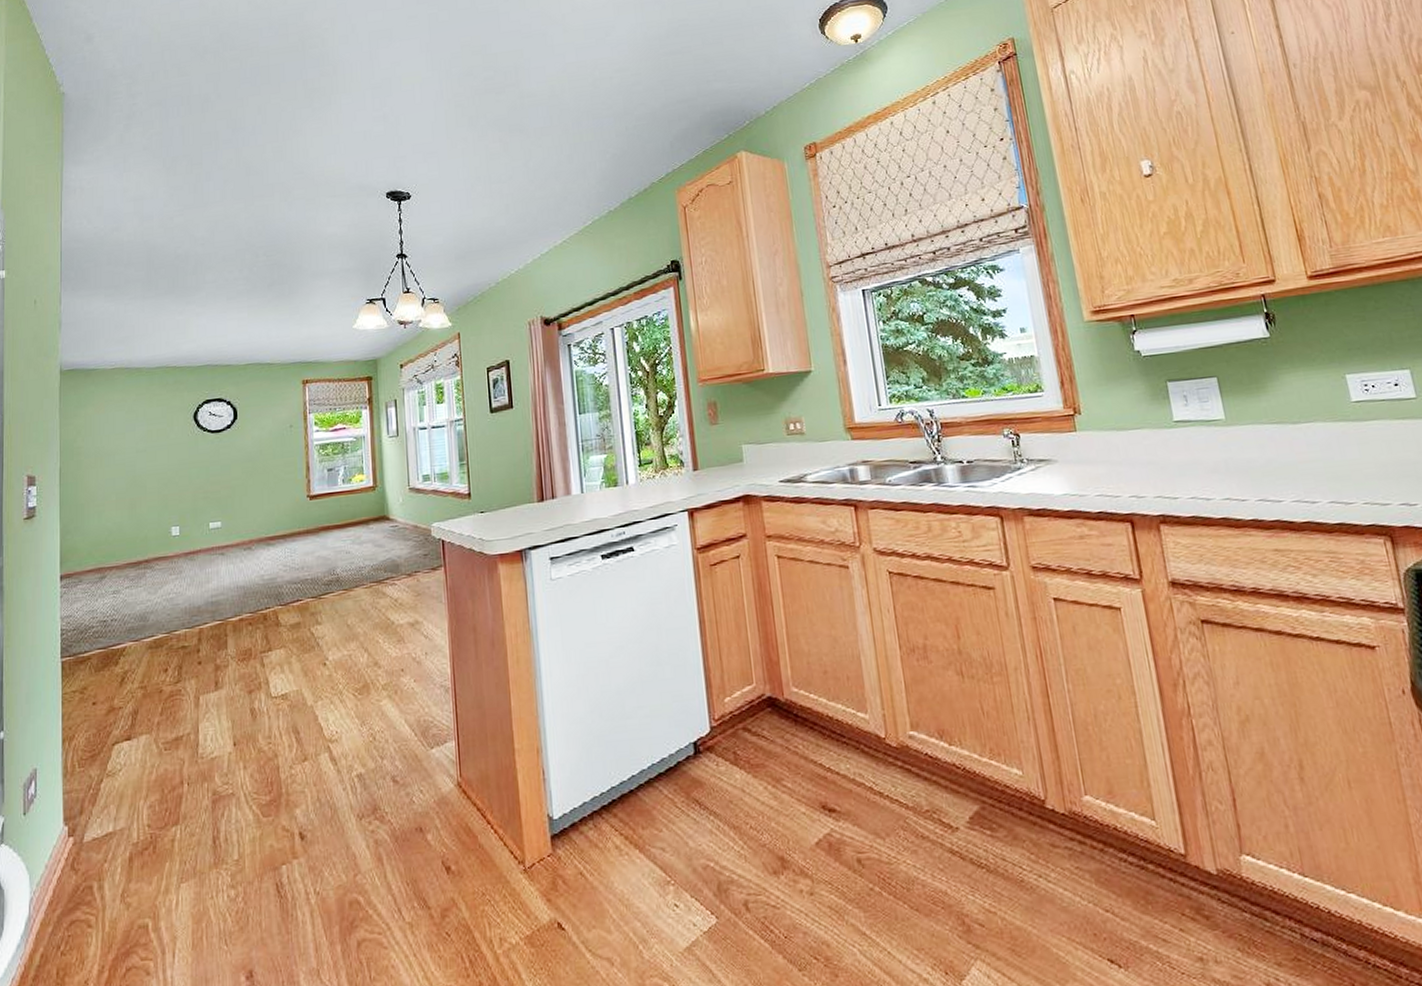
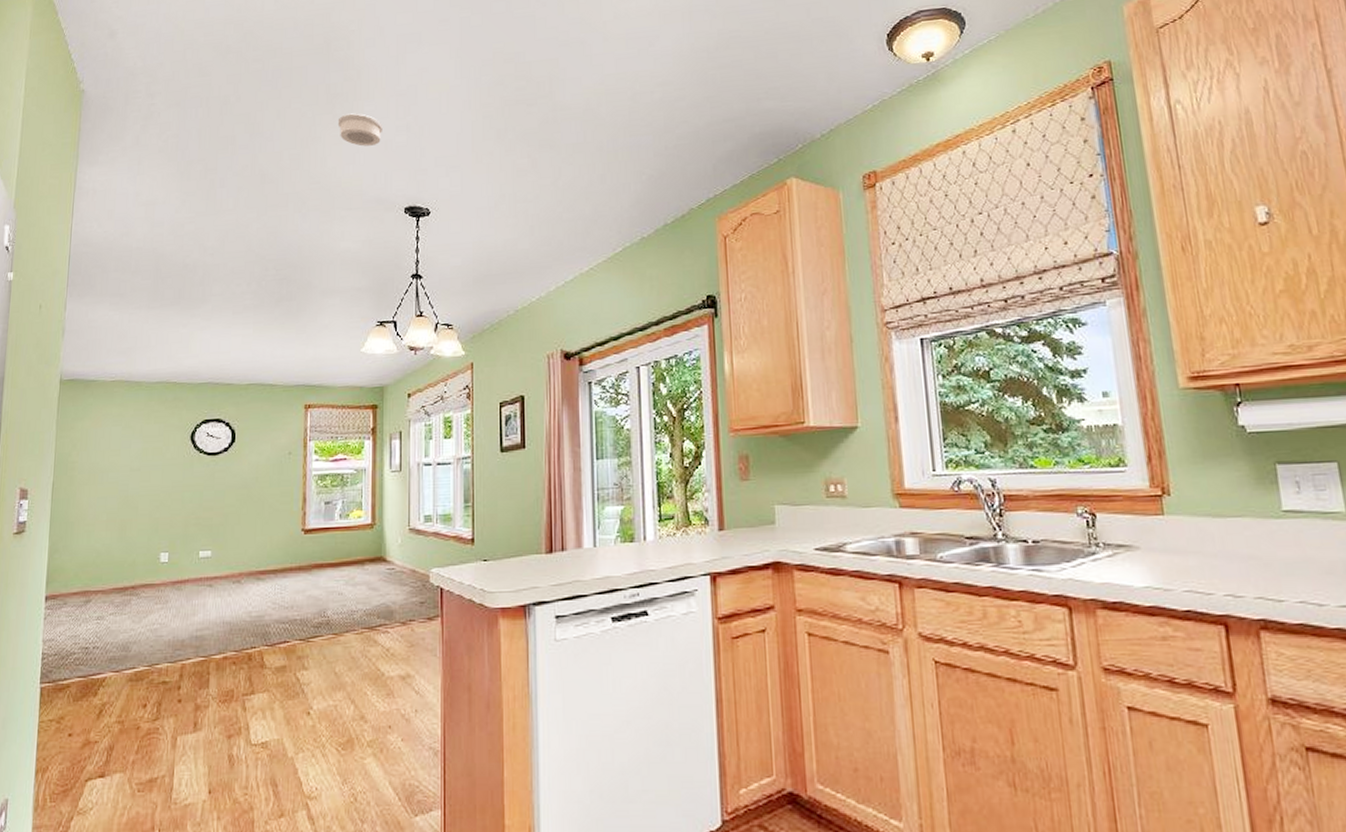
smoke detector: none [317,106,360,137] -> present [337,113,382,147]

